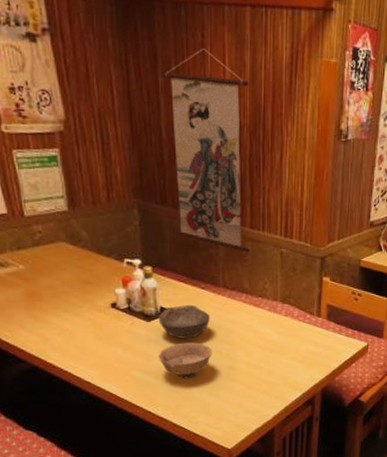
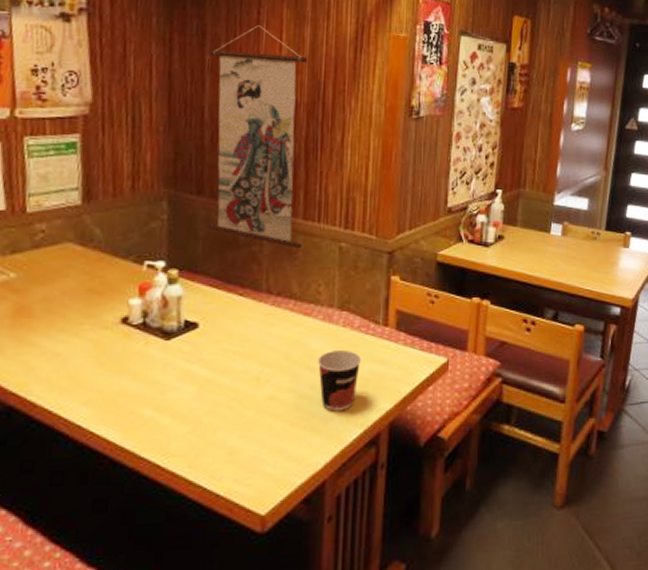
bowl: present [158,304,210,339] -> none [180,316,247,361]
bowl: present [159,342,212,379] -> none [176,366,248,416]
cup: none [265,334,300,379] -> present [317,350,362,411]

